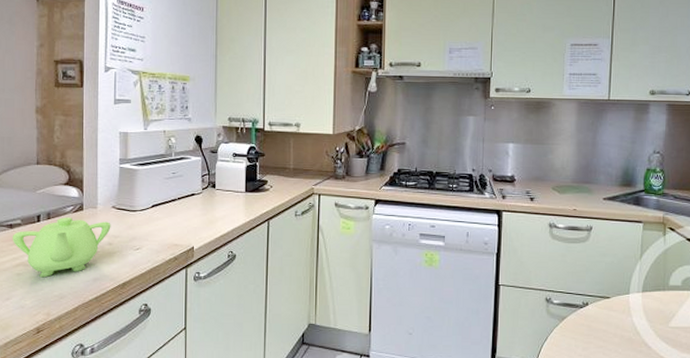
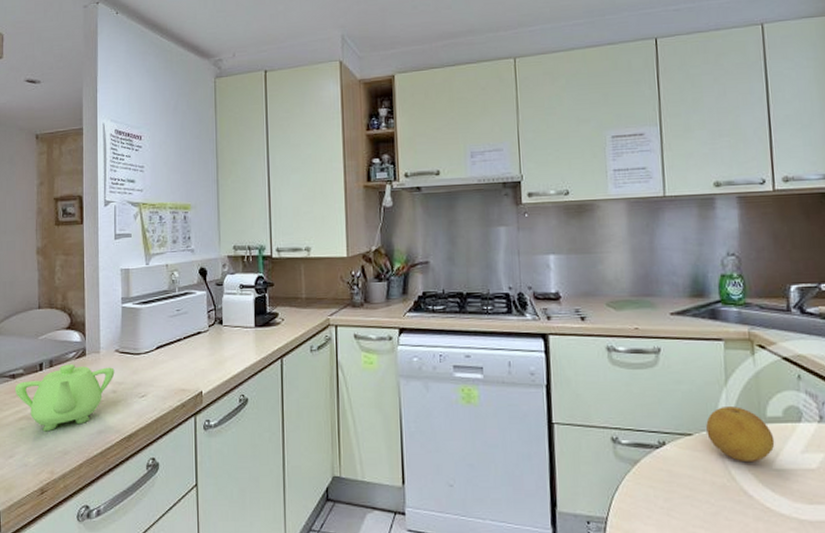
fruit: none [622,276,673,321] -> present [706,406,775,463]

